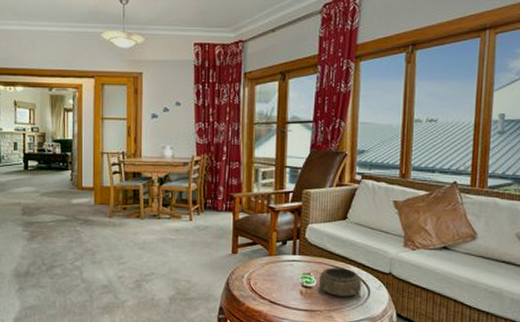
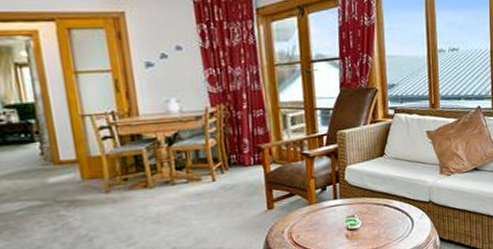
decorative bowl: present [318,267,362,299] -> none [363,203,406,233]

